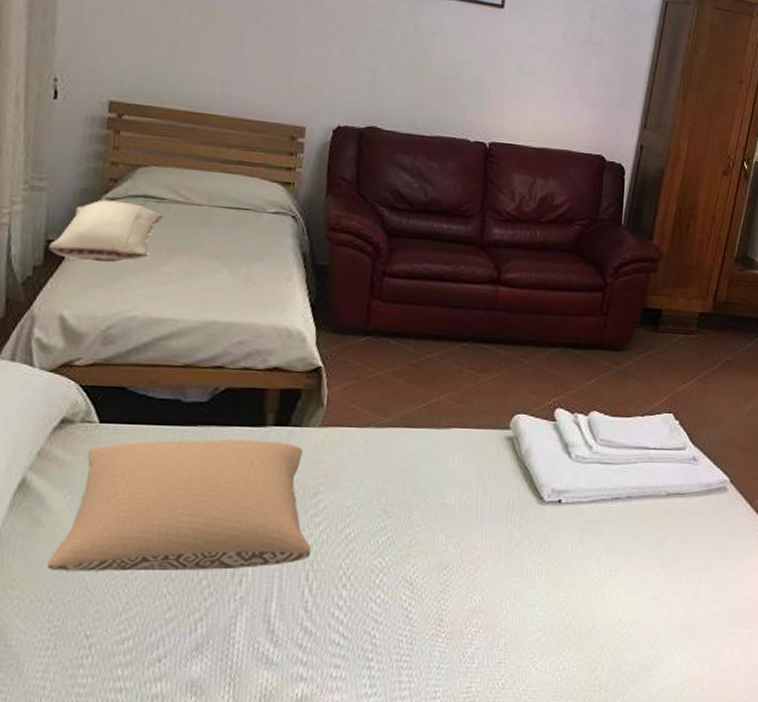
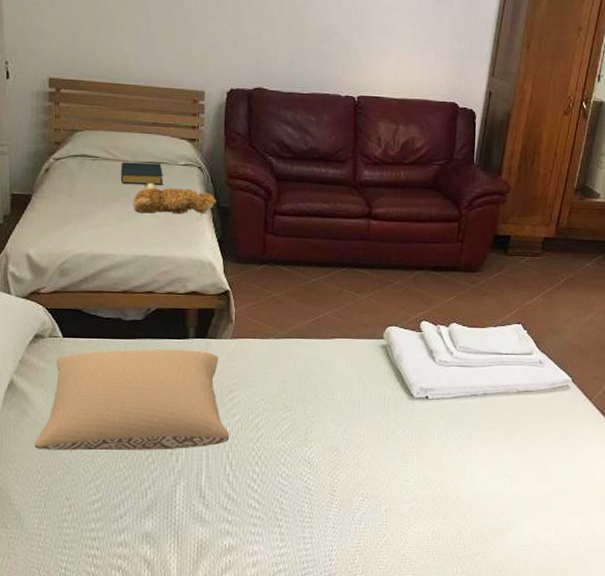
pillow: present [48,199,162,263] -> none [13,160,97,211]
hardback book: none [191,206,247,236] -> present [120,162,163,185]
teddy bear: none [206,233,313,273] -> present [134,183,217,215]

